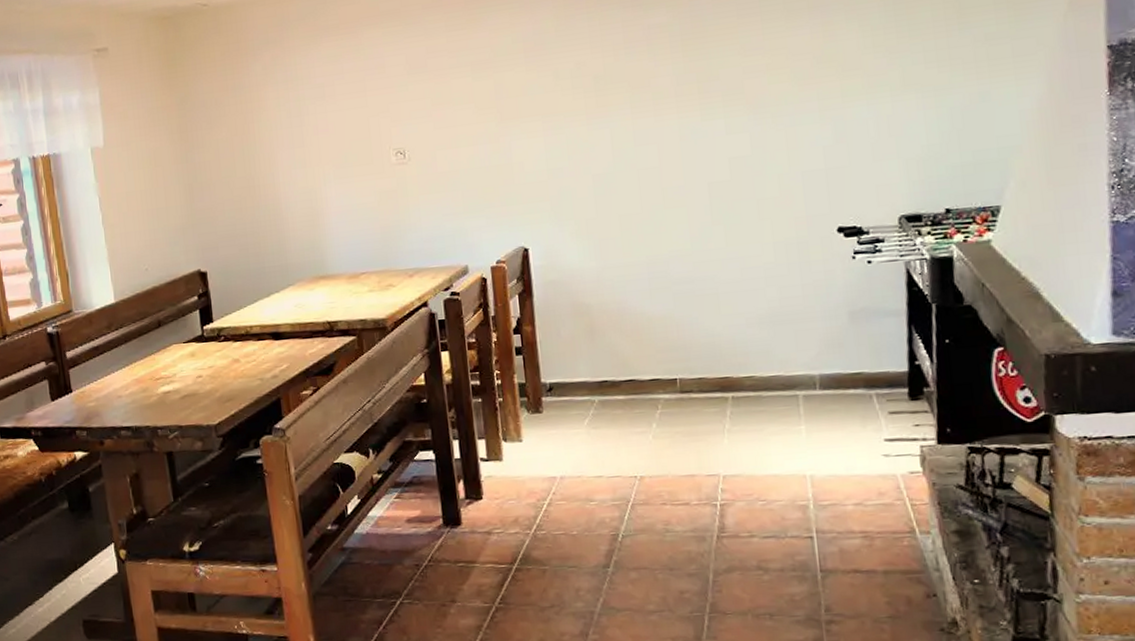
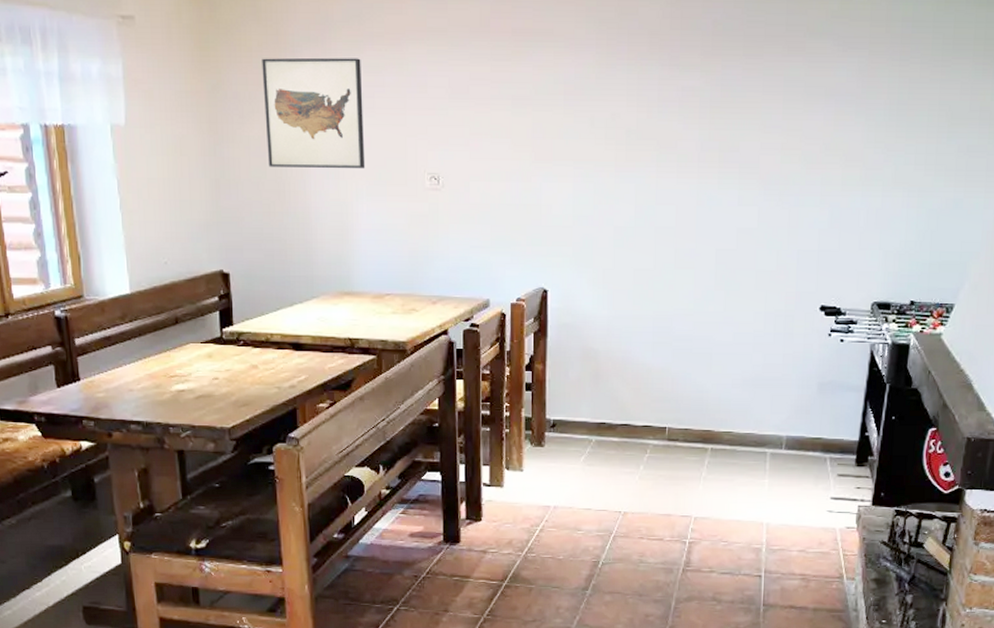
wall art: none [225,51,331,165] -> present [262,57,365,169]

